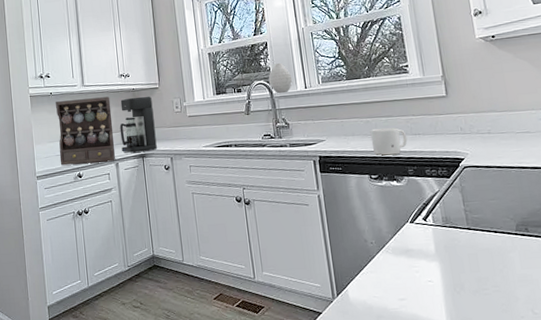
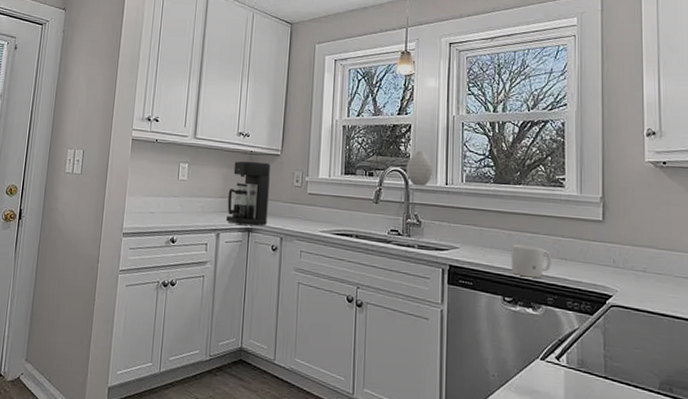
spice rack: present [56,96,116,166] -> none [153,151,223,230]

